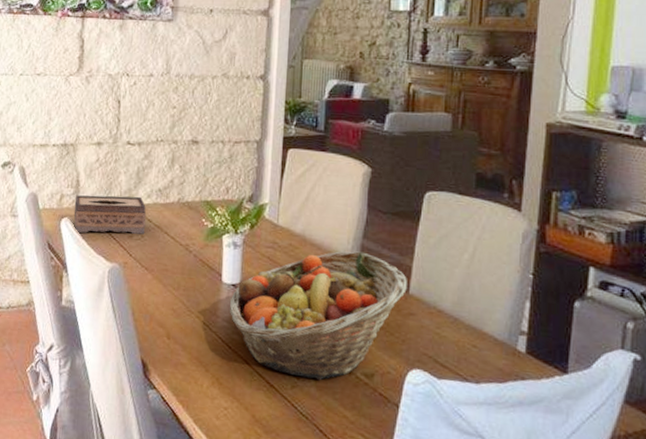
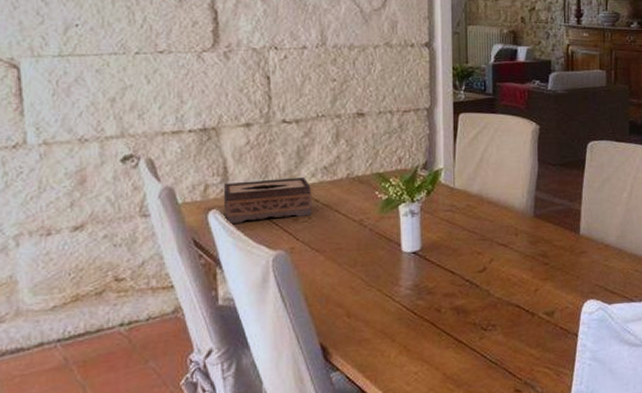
fruit basket: present [229,251,407,381] -> none [411,203,578,328]

